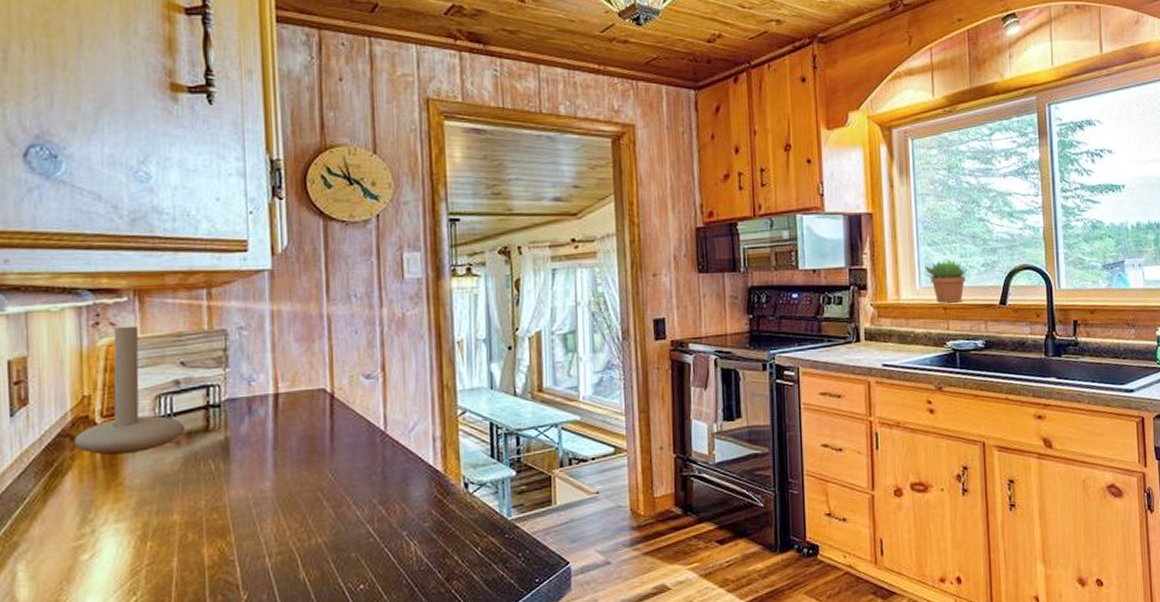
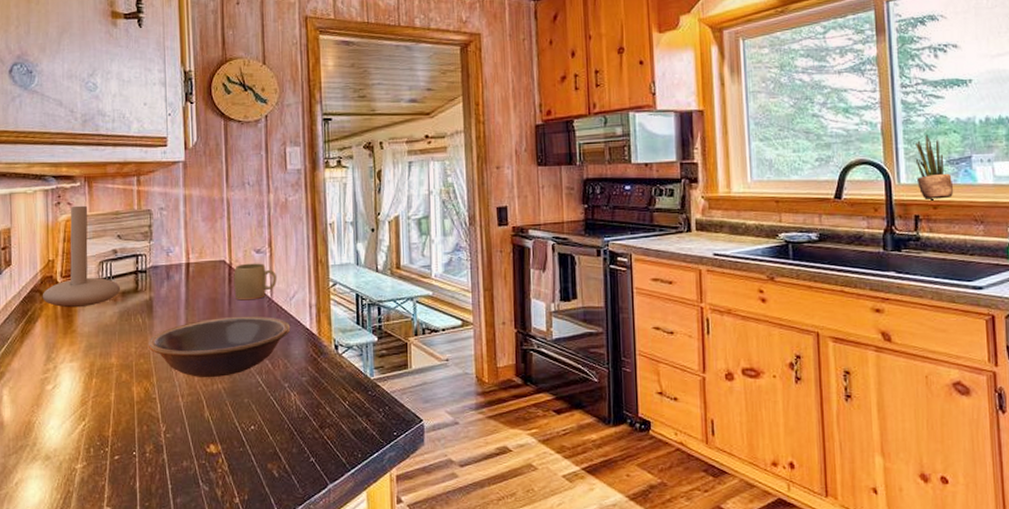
bowl: none [223,453,410,532] -> present [147,316,291,378]
mug: none [336,390,392,436] -> present [233,263,277,301]
succulent plant: present [925,259,968,303] -> none [756,154,801,197]
potted plant: none [1074,240,1109,304] -> present [916,135,954,199]

